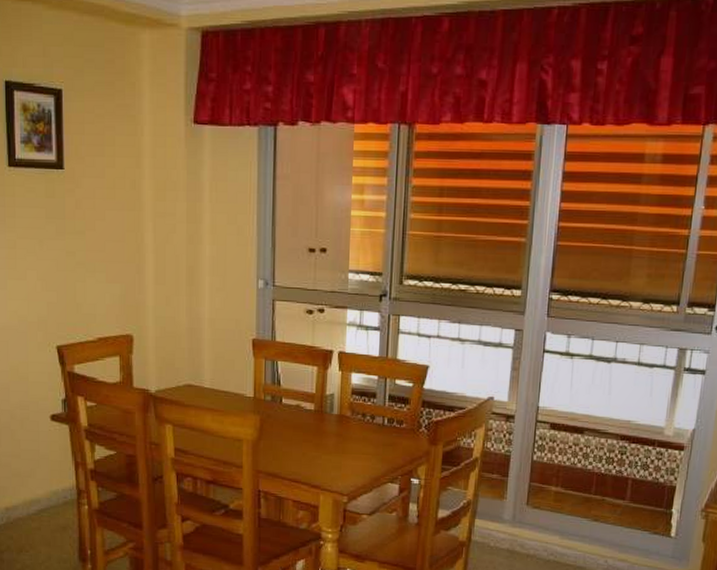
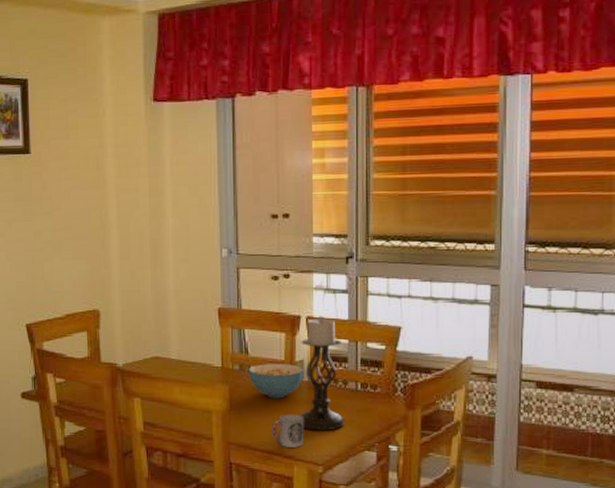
cereal bowl: none [280,396,335,430] -> present [248,364,305,399]
cup: none [299,445,332,478] -> present [271,414,304,447]
candle holder: none [327,351,371,463] -> present [299,316,345,431]

